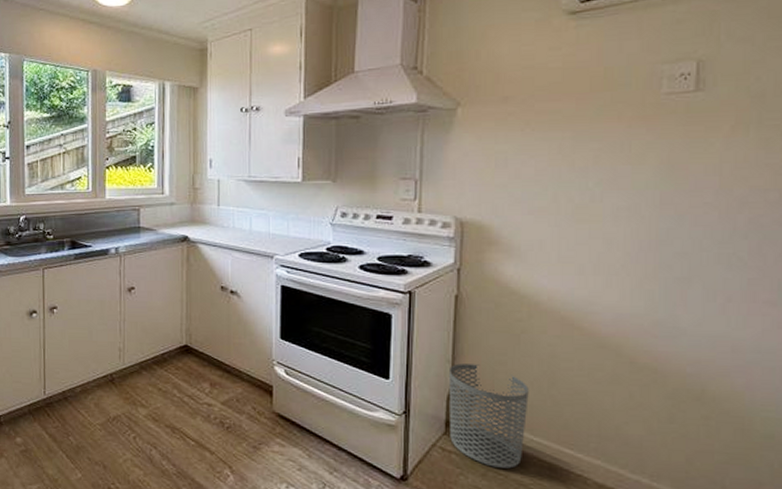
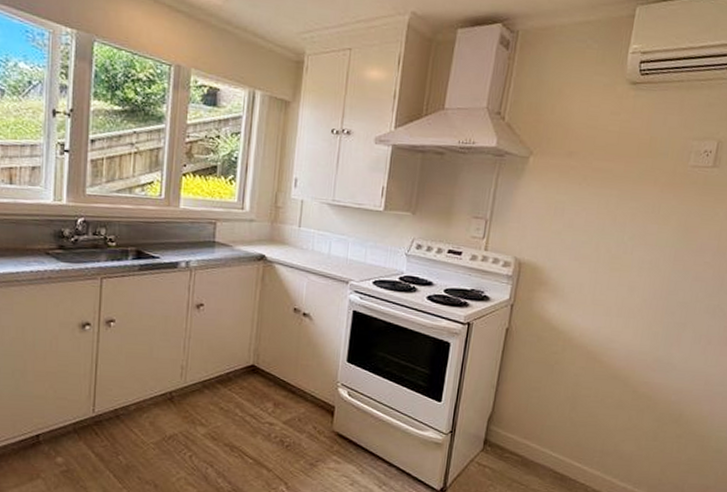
waste bin: present [448,363,529,469] -> none [486,389,555,480]

